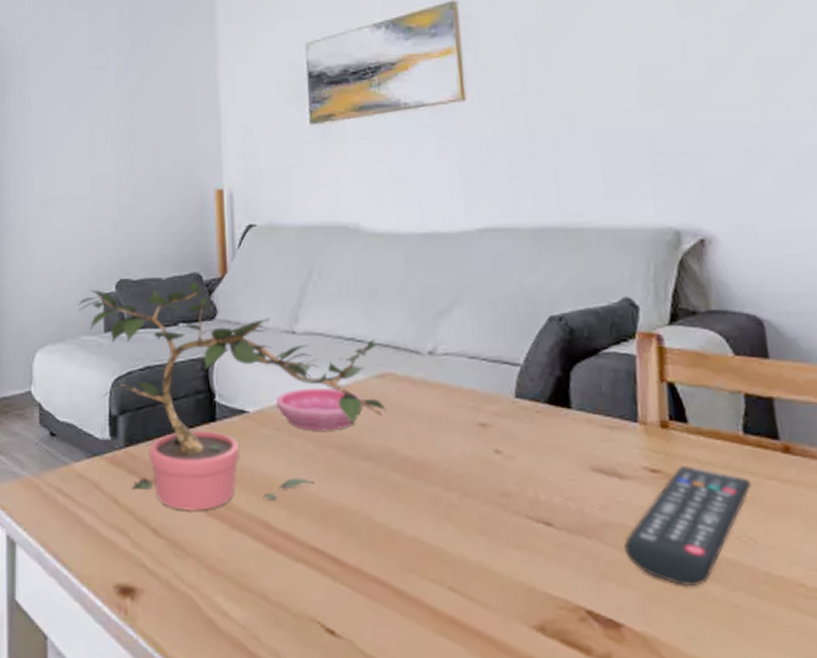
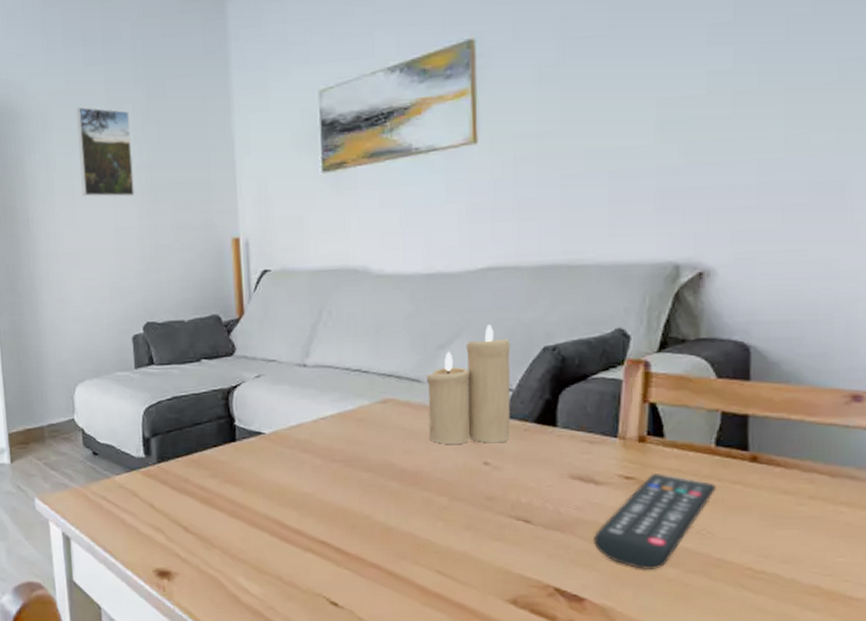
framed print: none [56,49,113,142] -> present [76,106,134,197]
potted plant: present [79,281,386,511] -> none [111,322,387,513]
saucer: present [276,388,364,431] -> none [289,412,368,448]
candle: none [426,290,521,428] -> present [426,324,511,444]

